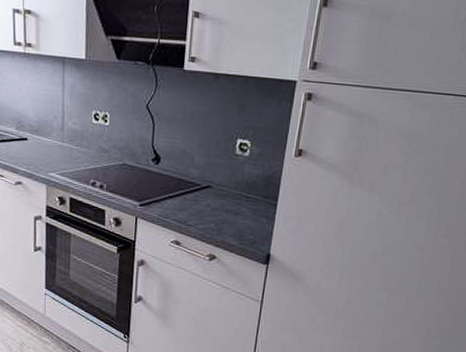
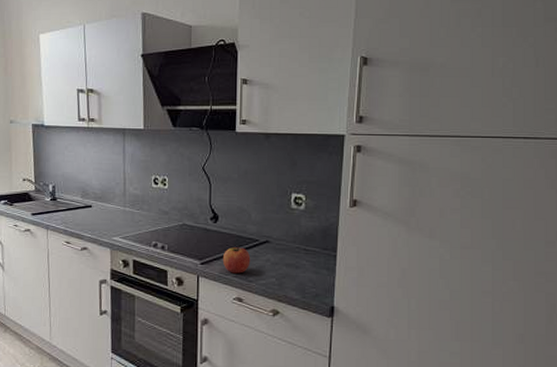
apple: none [162,188,191,217] -> present [222,245,251,274]

